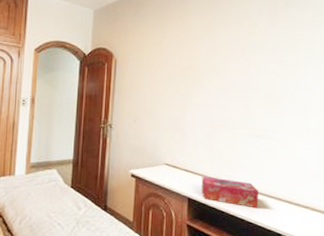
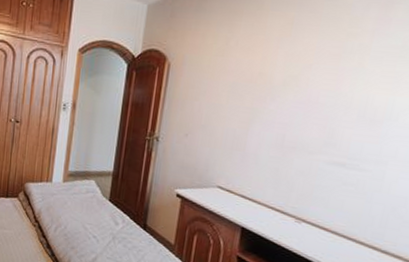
tissue box: present [201,176,260,209] -> none [258,205,335,250]

